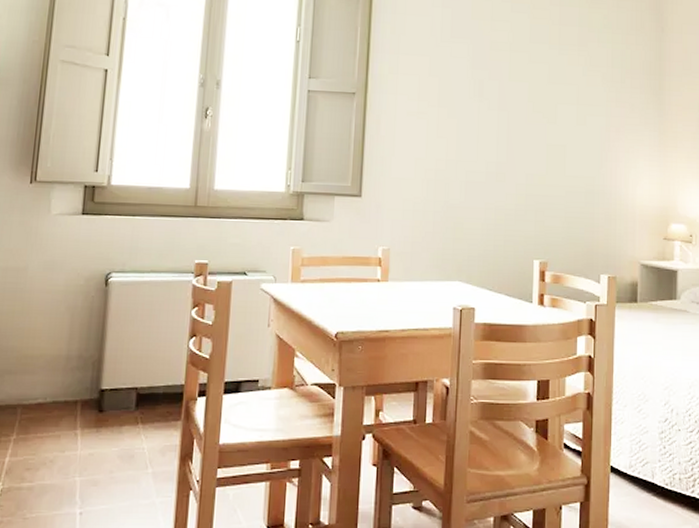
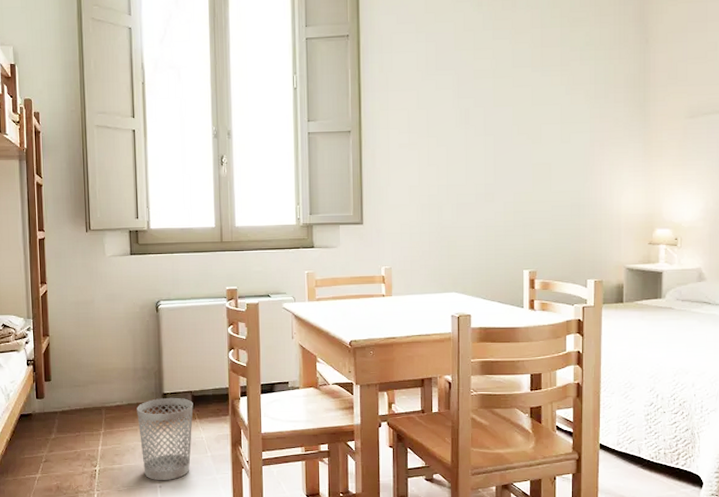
wastebasket: none [61,396,138,505] -> present [137,398,194,480]

